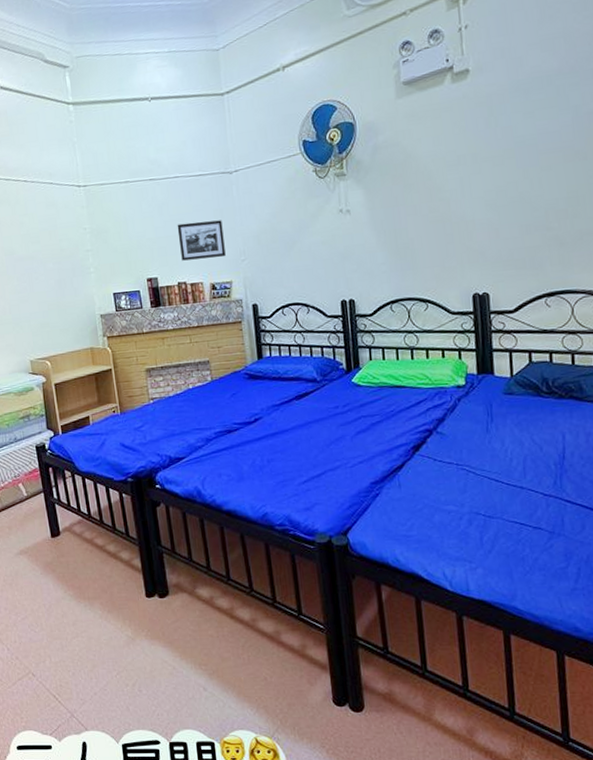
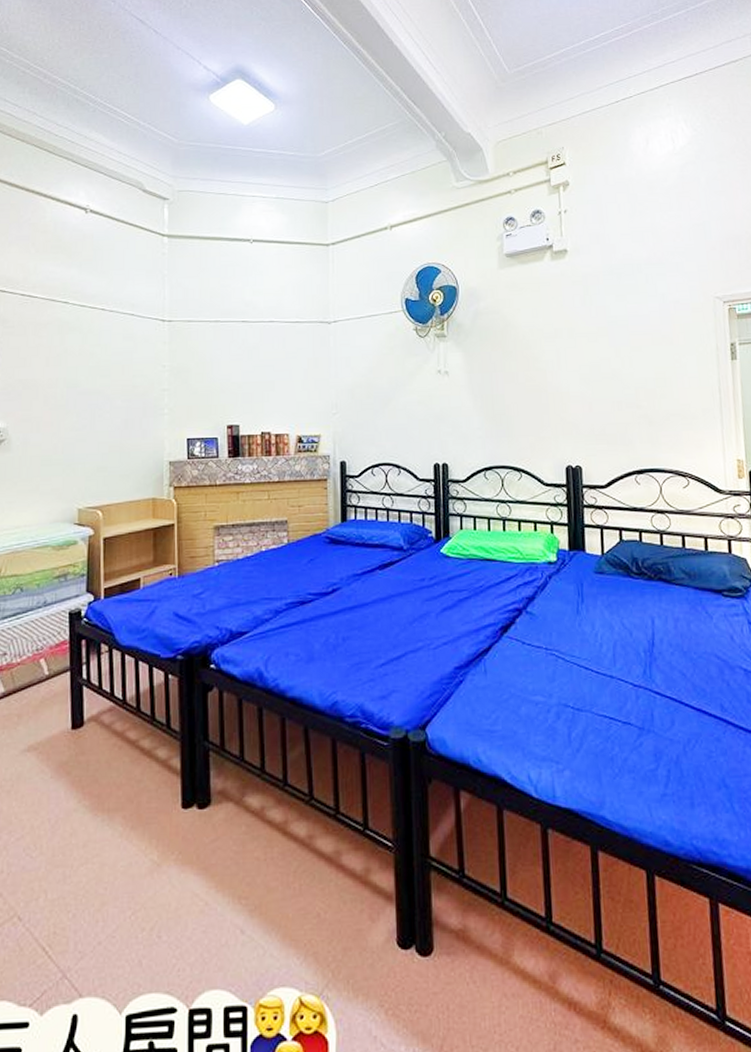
picture frame: present [177,220,226,261] -> none [266,369,316,409]

